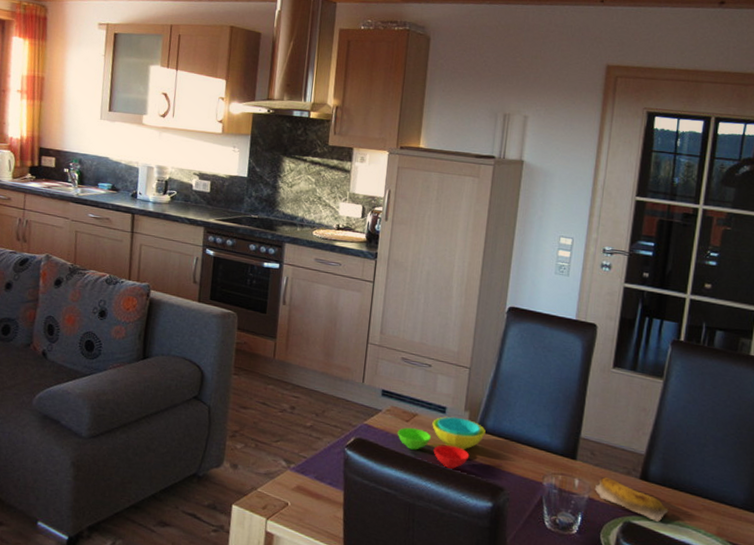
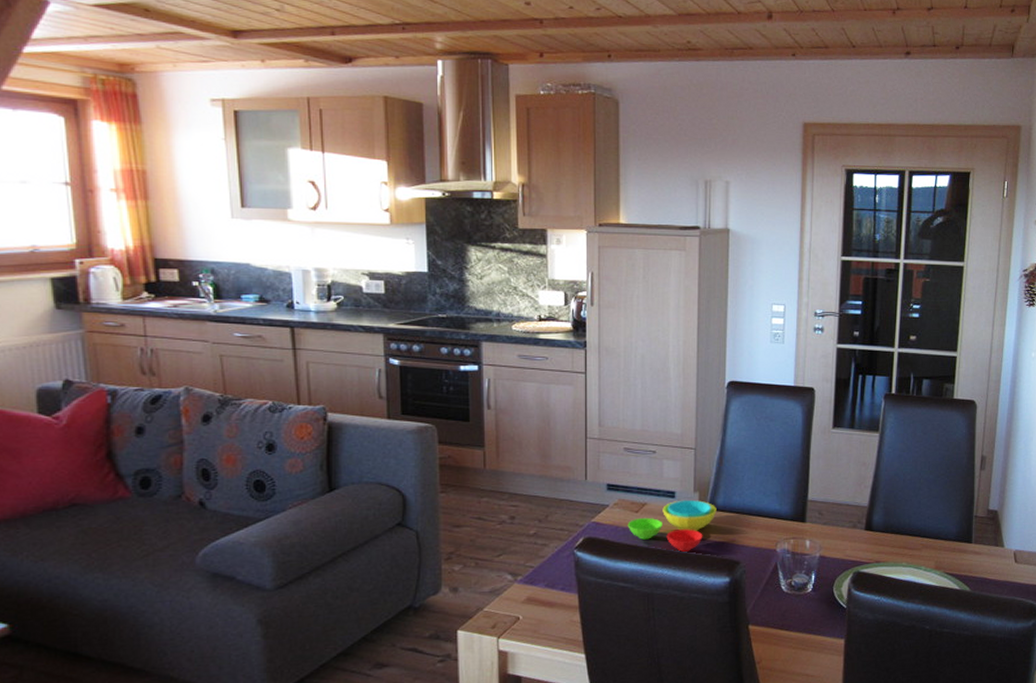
banana: present [594,477,670,522] -> none [824,534,894,567]

